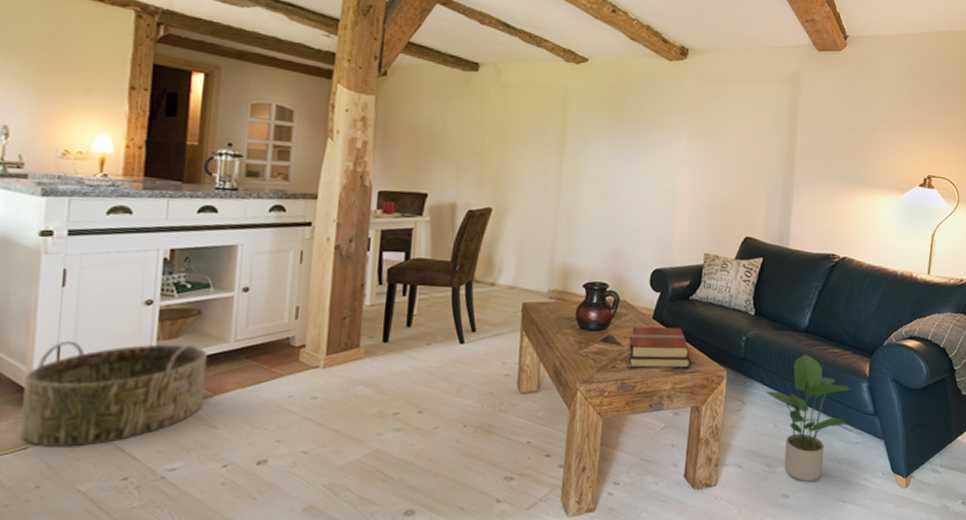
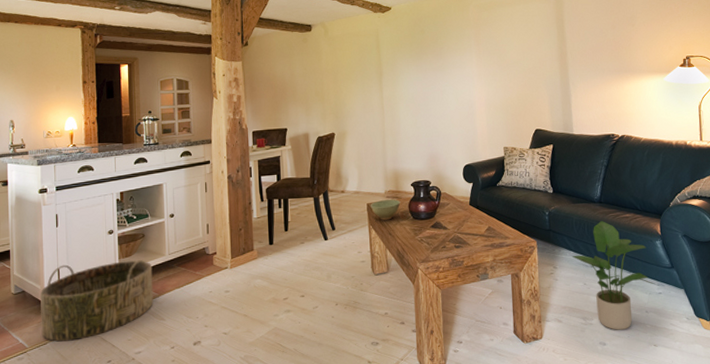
bowl: none [526,301,567,327] -> present [370,199,401,220]
books: present [628,326,691,369] -> none [453,209,506,246]

